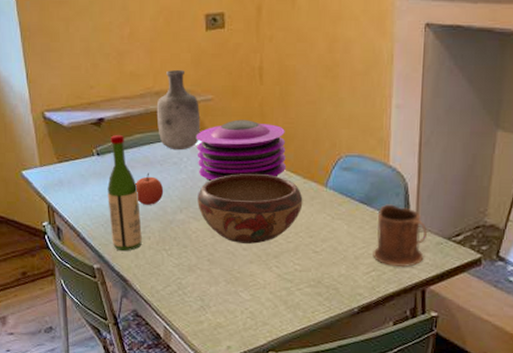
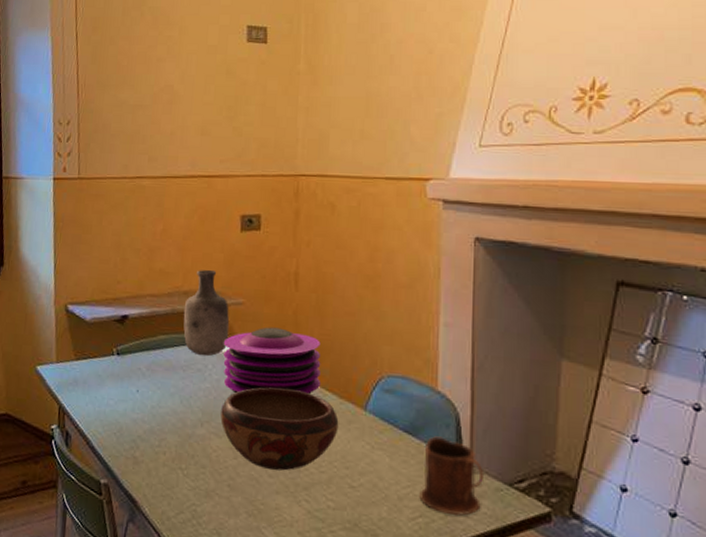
wine bottle: present [107,135,142,252] -> none [123,334,157,467]
apple: present [135,172,164,205] -> none [154,378,185,415]

